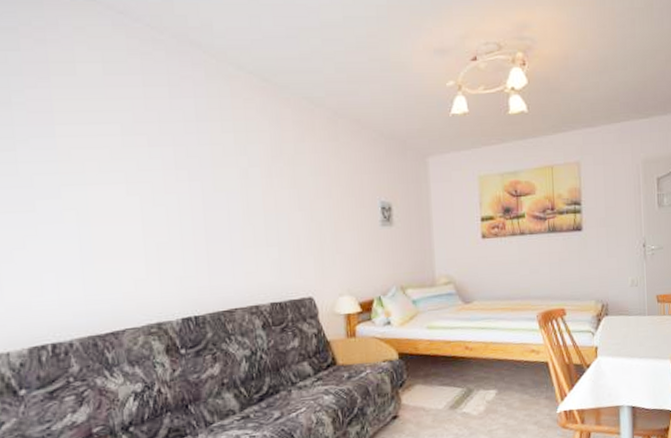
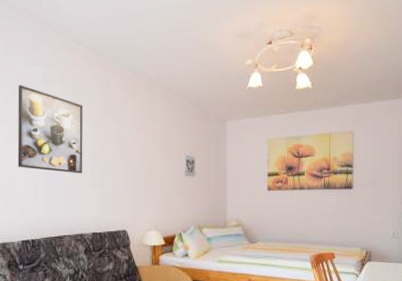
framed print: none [164,123,254,231] -> present [17,85,84,174]

